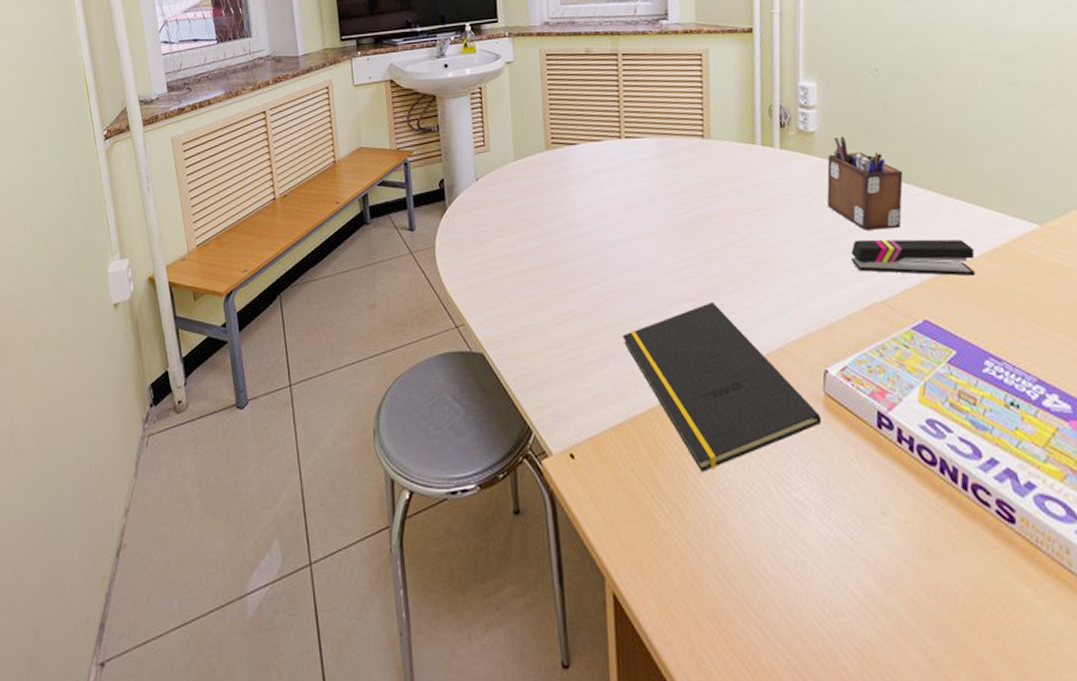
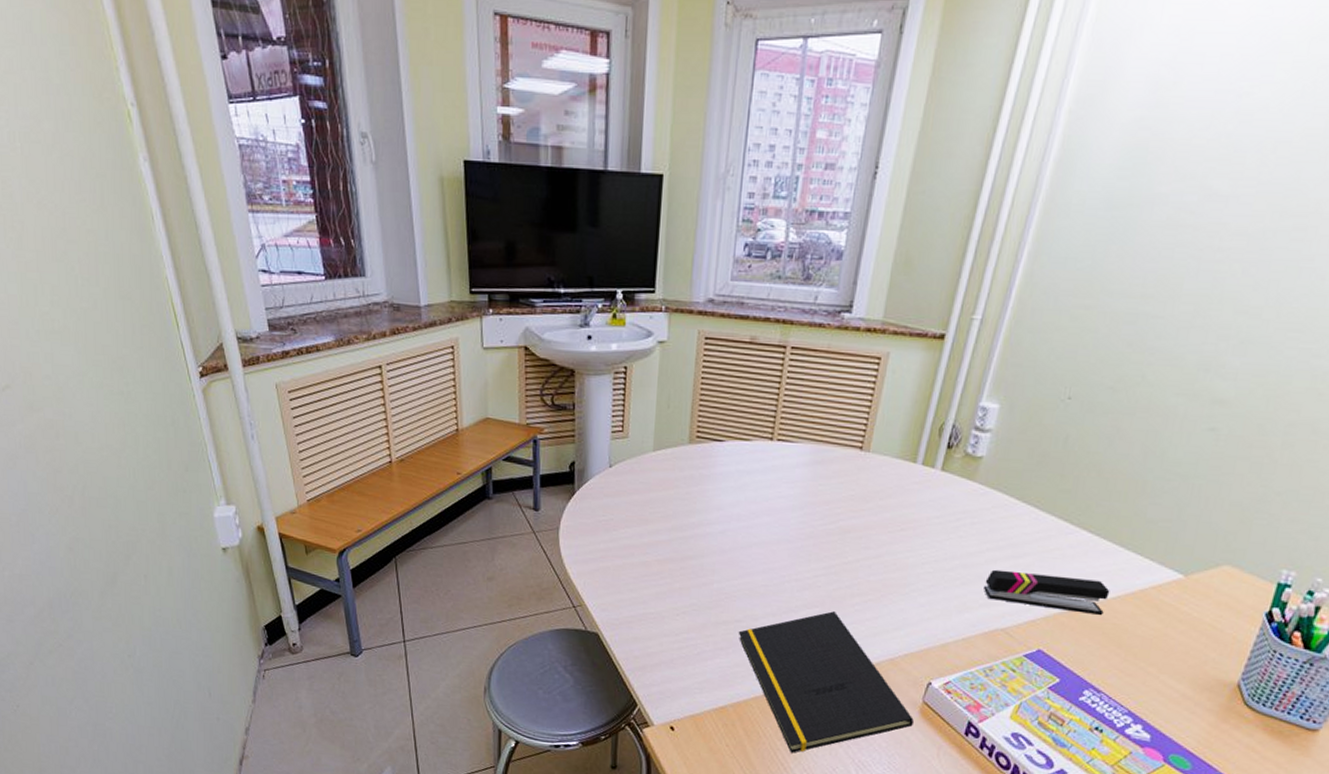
desk organizer: present [826,136,903,230] -> none [975,465,1063,563]

